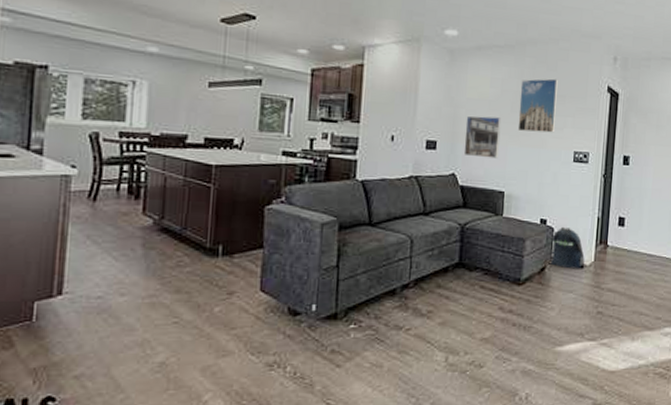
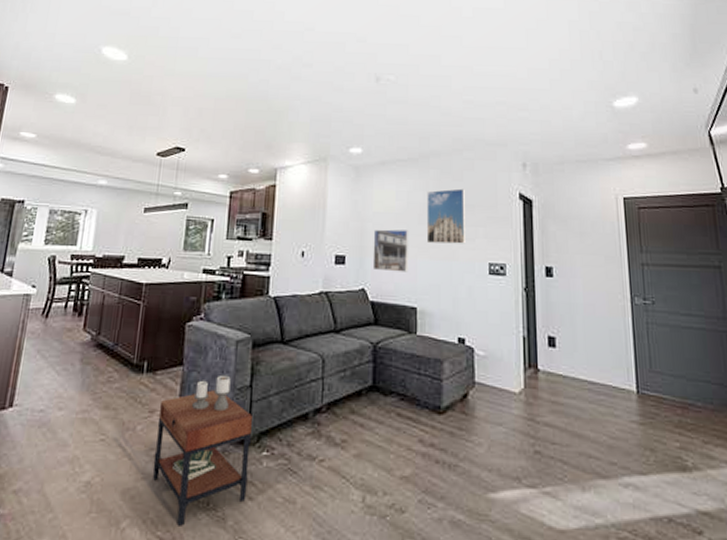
side table: none [234,256,339,395] -> present [152,374,252,526]
backpack: present [550,226,585,269] -> none [471,346,514,397]

